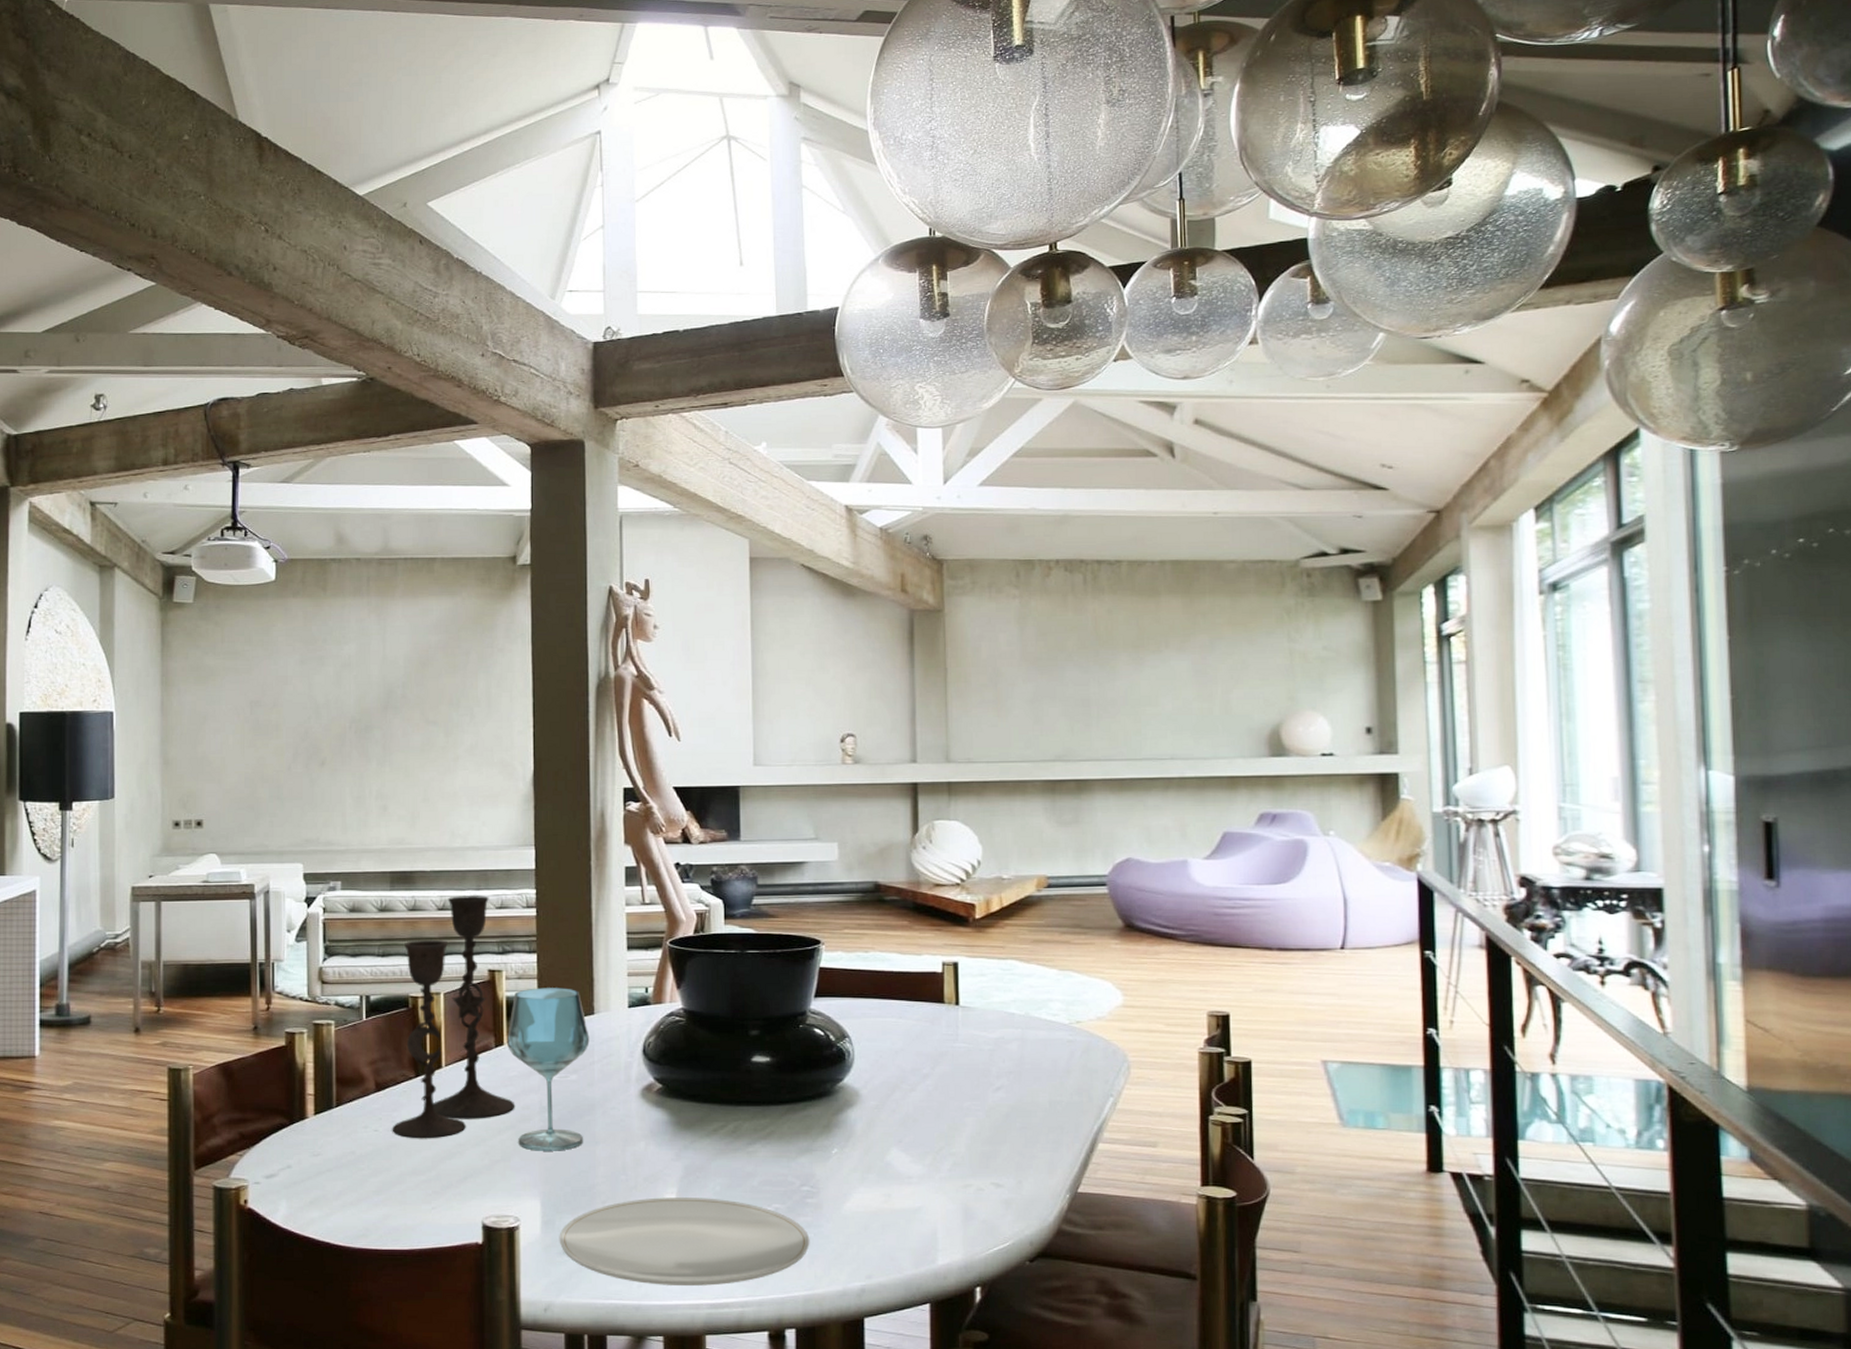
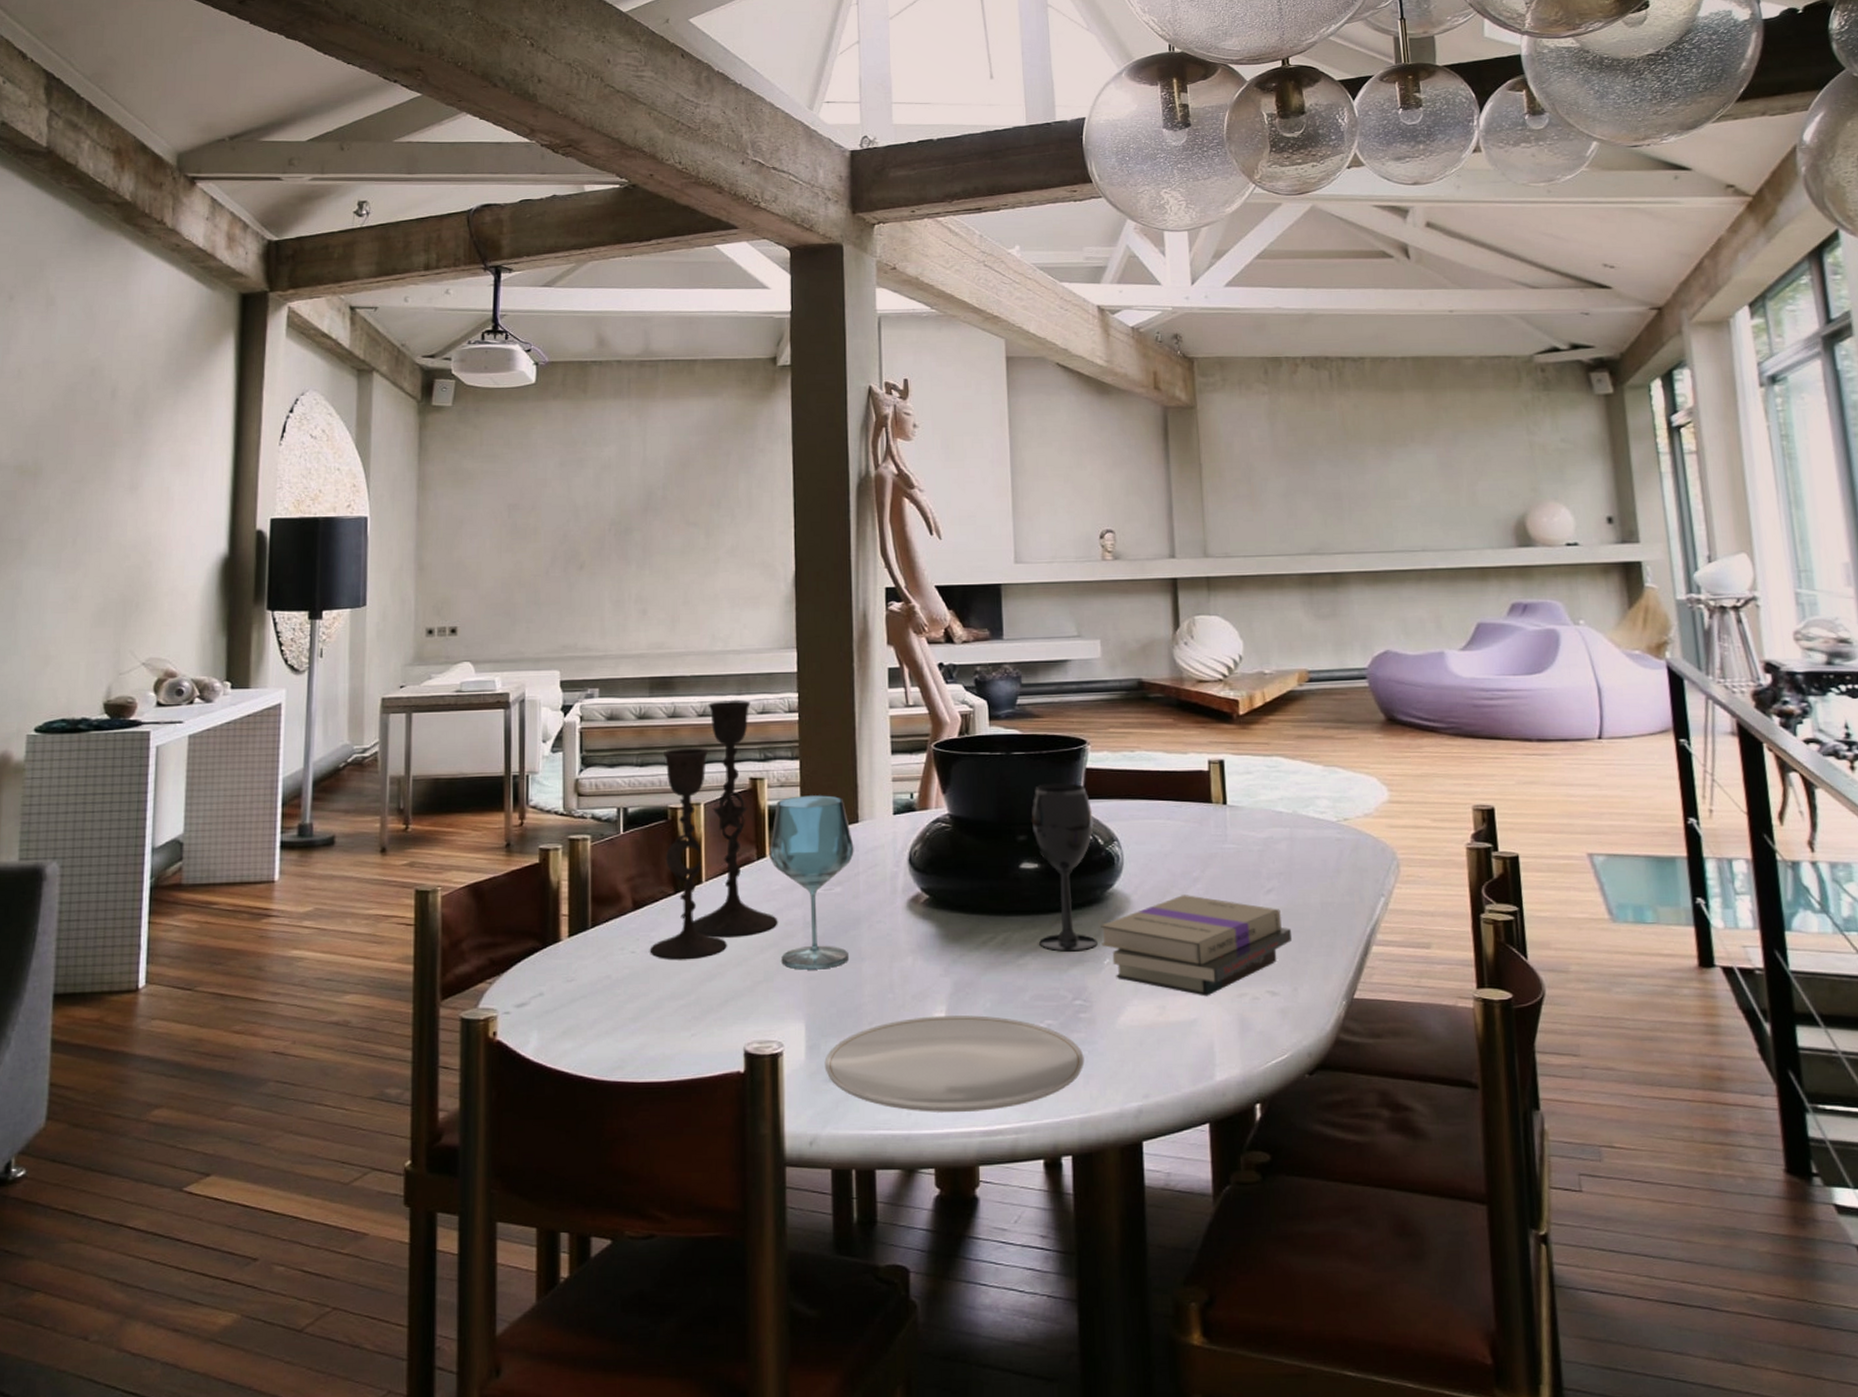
wine glass: none [763,981,826,1141] -> present [1030,783,1098,952]
books: none [830,1090,1019,1186] -> present [1101,895,1293,996]

